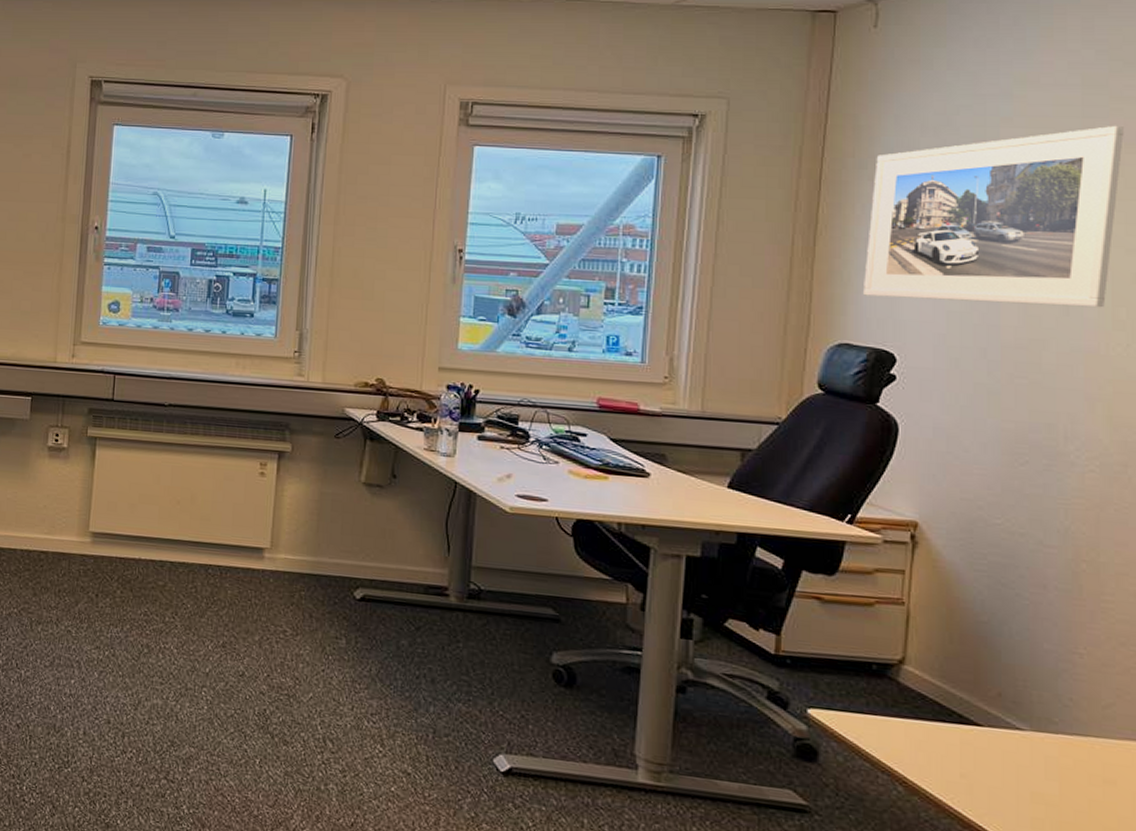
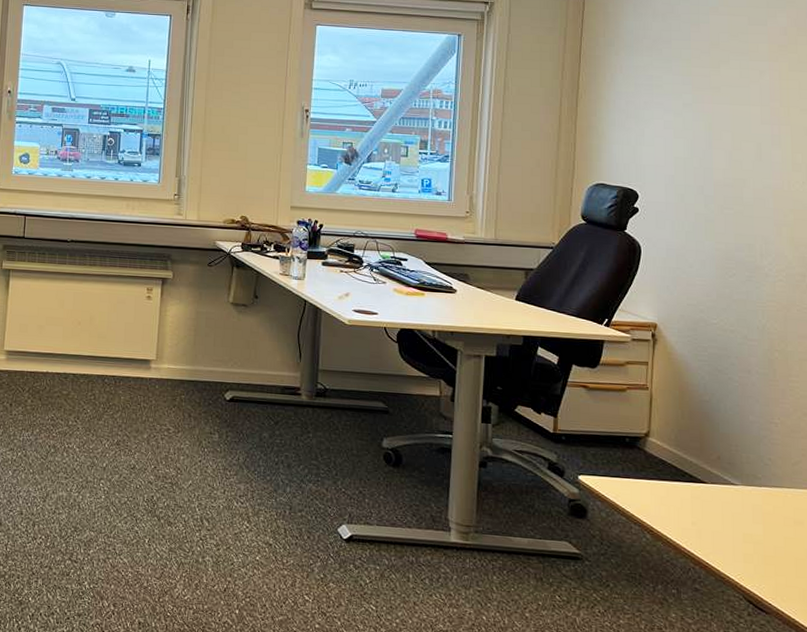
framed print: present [864,125,1124,308] -> none [613,14,797,154]

